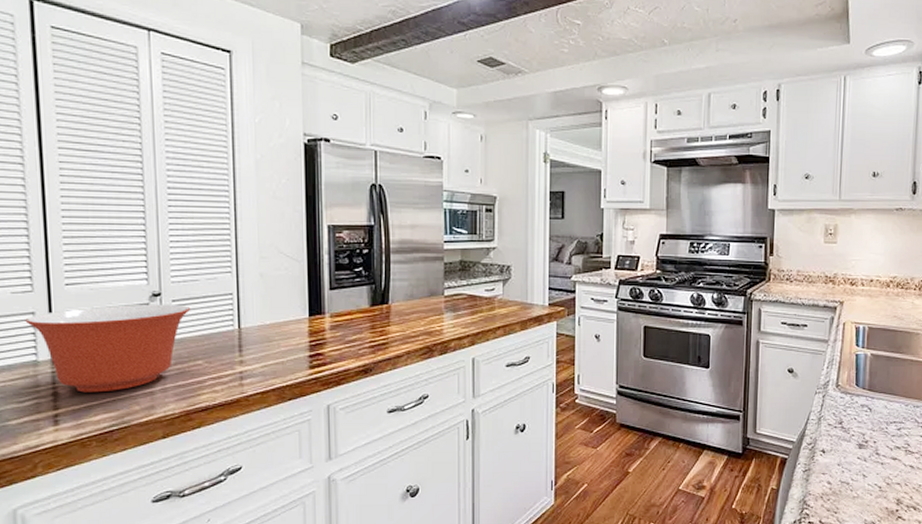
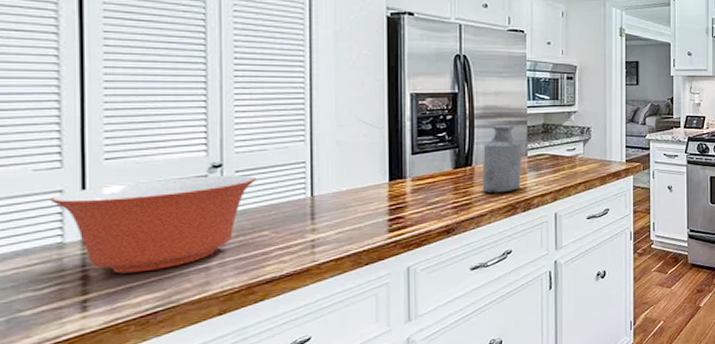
bottle: none [399,260,438,334] -> present [483,124,521,194]

